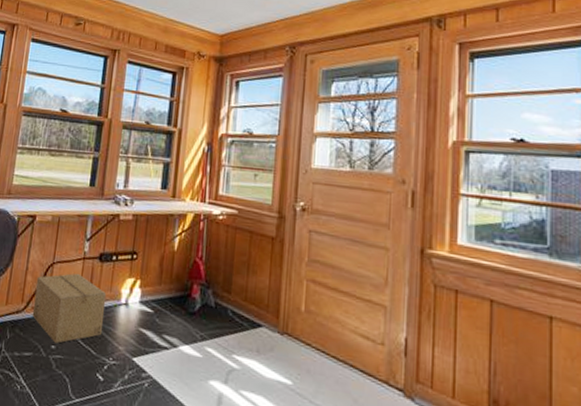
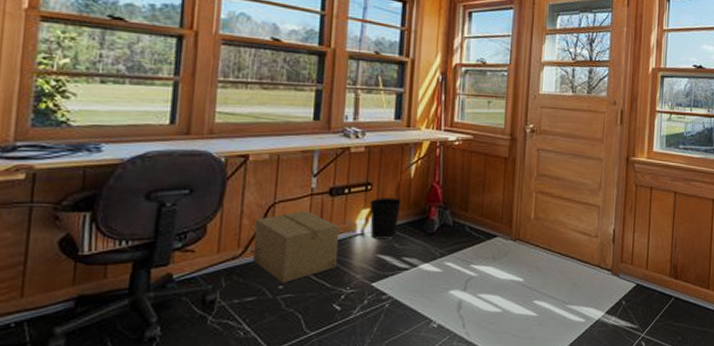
wastebasket: none [134,268,164,313] -> present [369,198,401,239]

